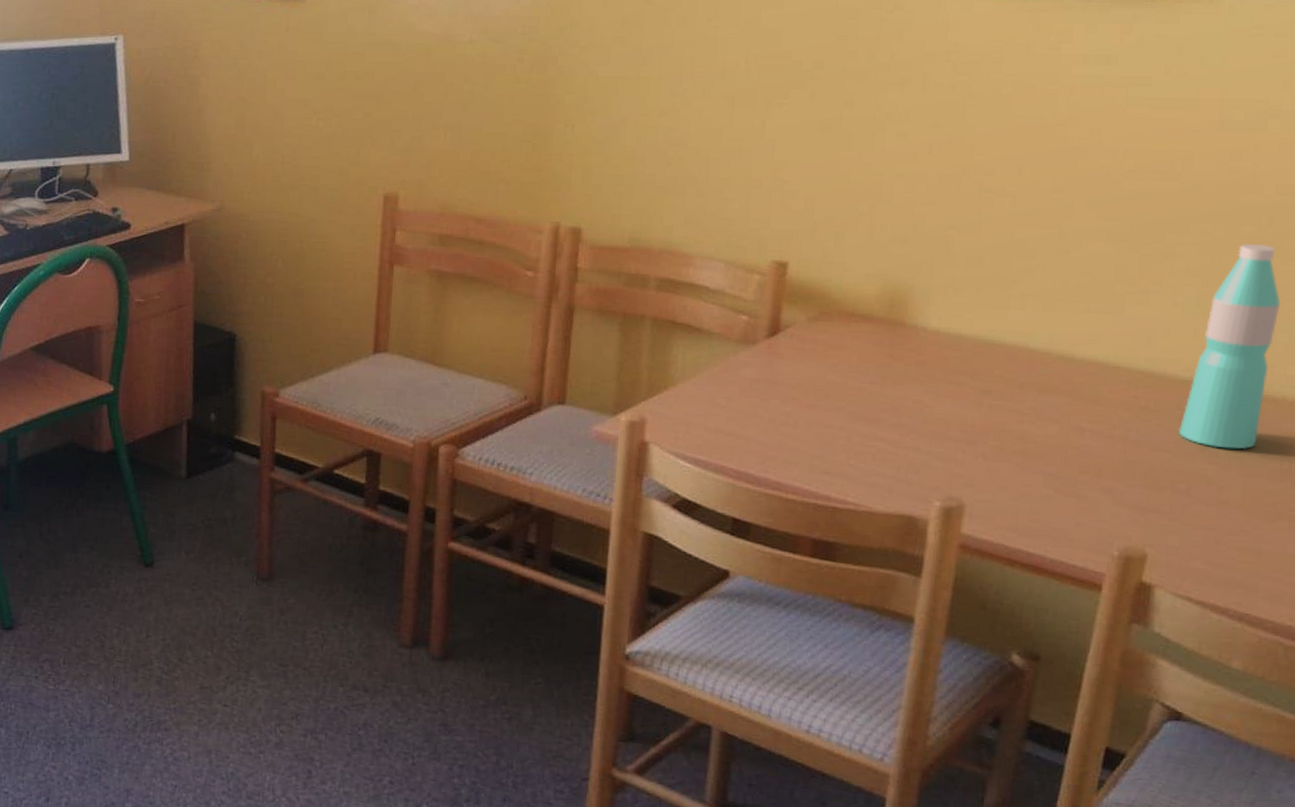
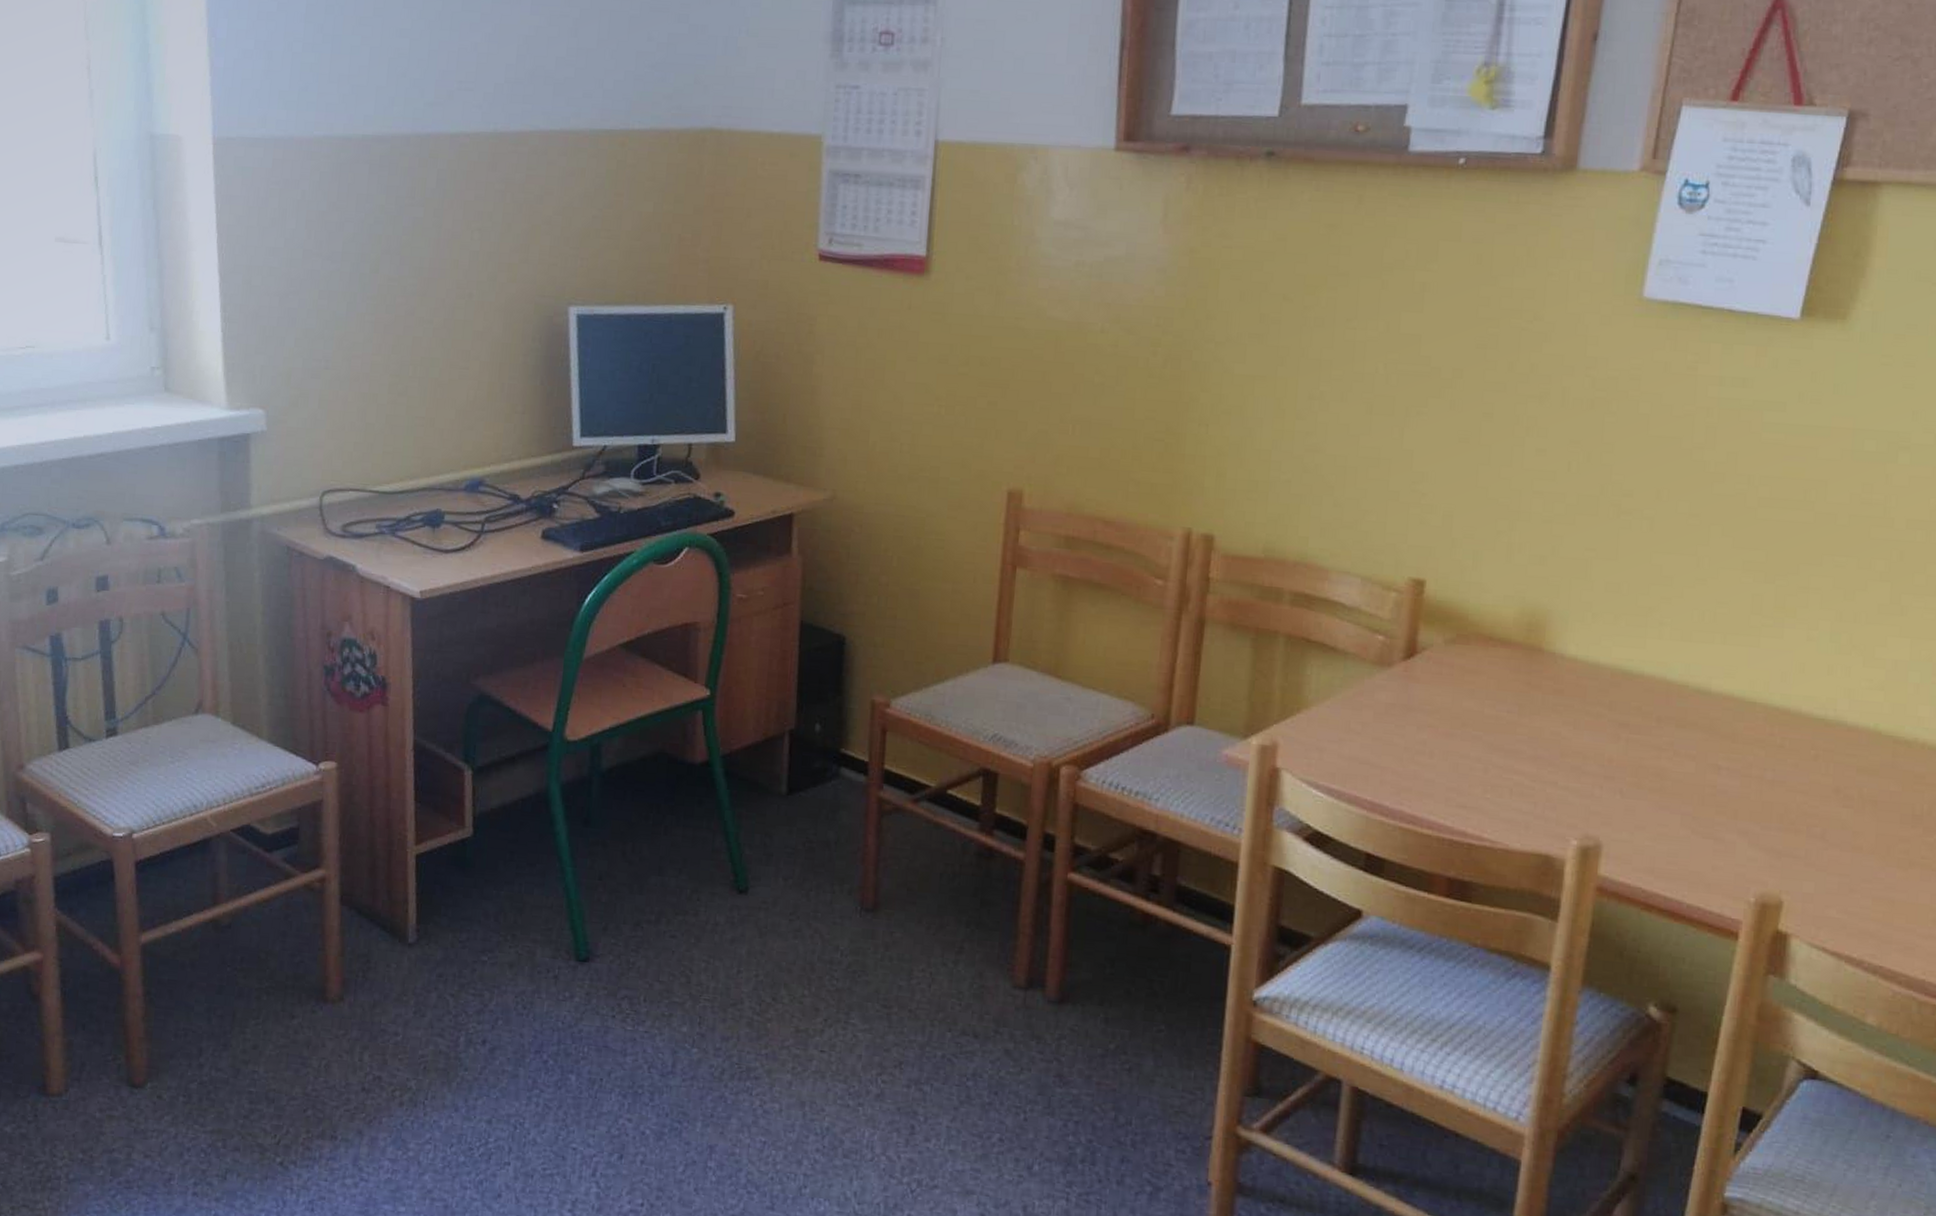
water bottle: present [1178,243,1281,450] -> none [1813,578,1912,793]

